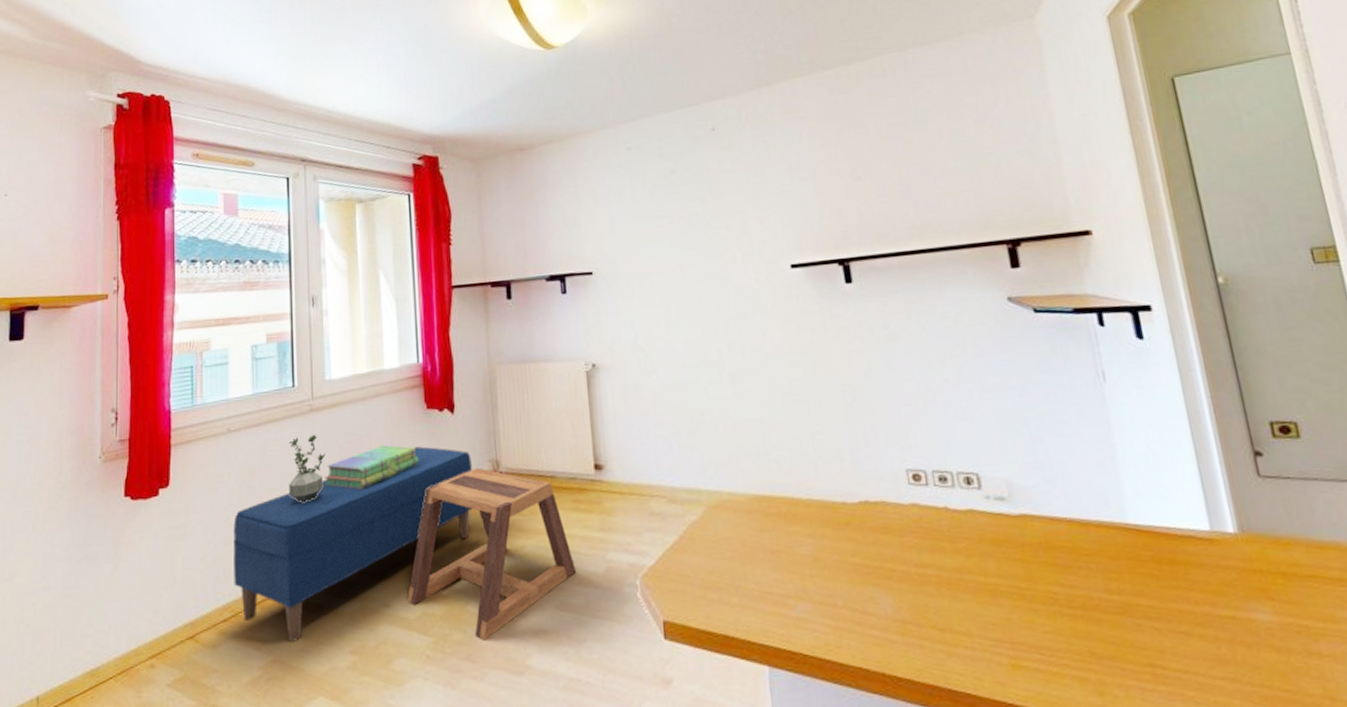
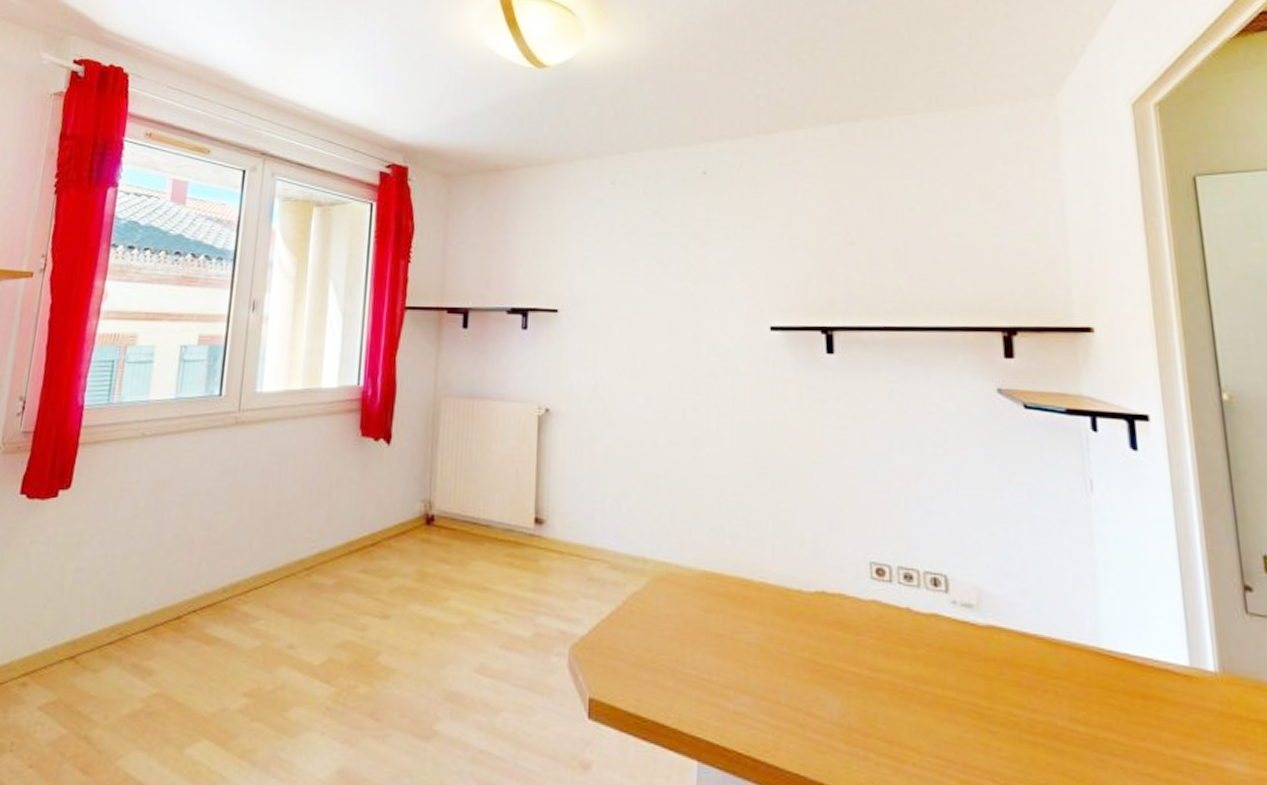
bench: present [233,446,473,642] -> none [126,476,403,675]
potted plant: present [288,434,325,502] -> none [200,449,245,522]
stack of books: present [325,445,419,490] -> none [240,470,346,516]
stool: present [407,468,577,641] -> none [314,506,502,697]

